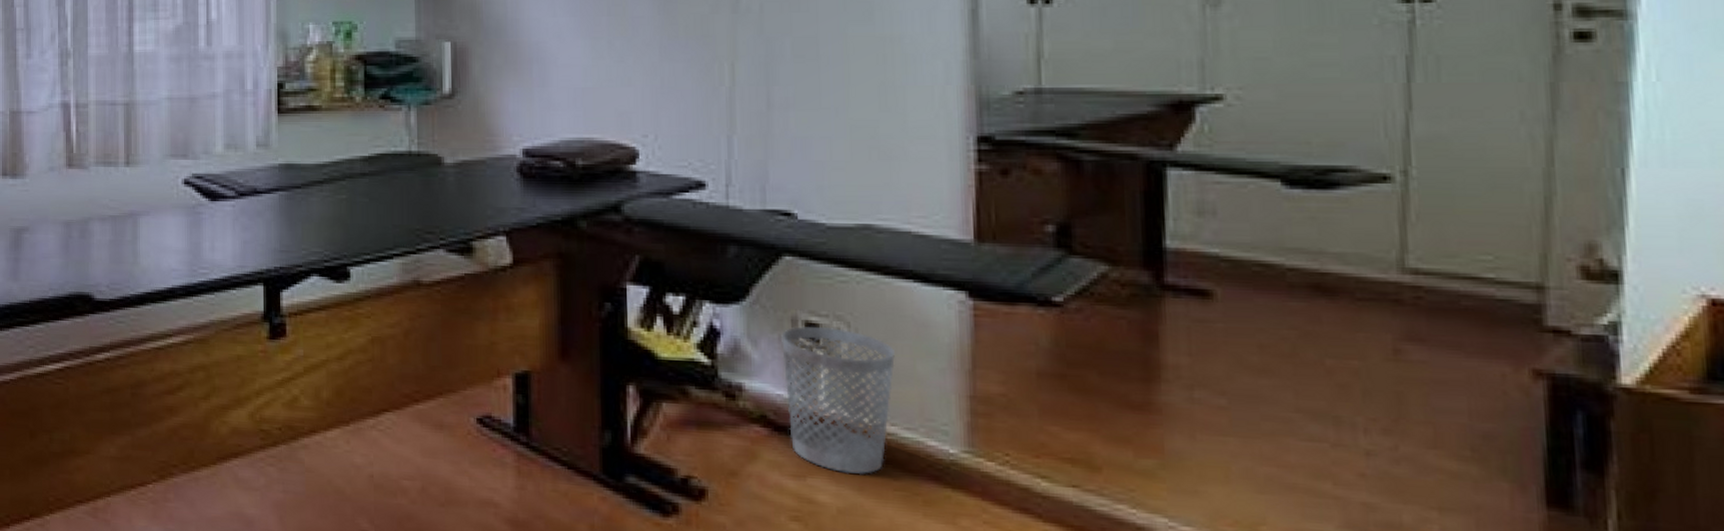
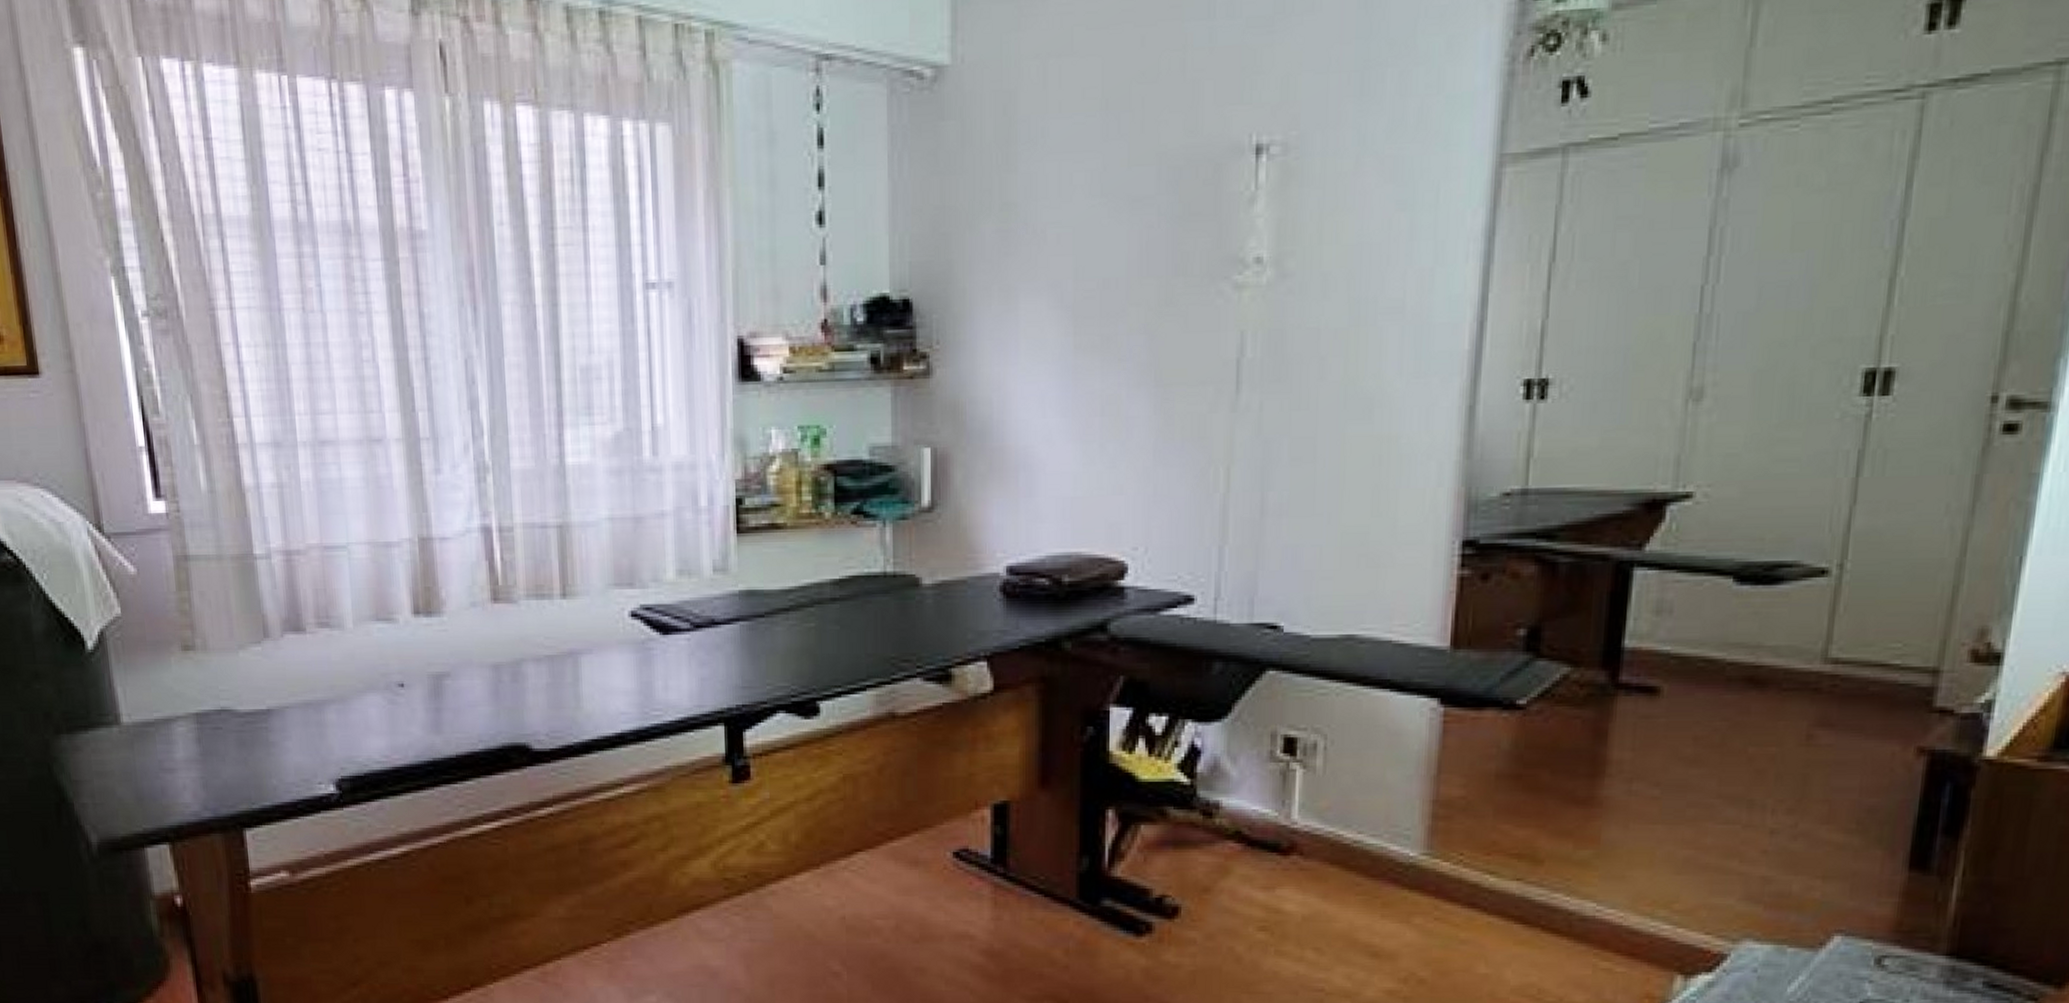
wastebasket: present [781,325,896,475] -> none [1260,740,1368,883]

